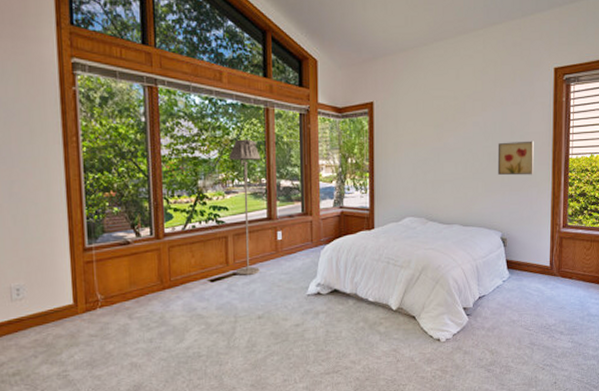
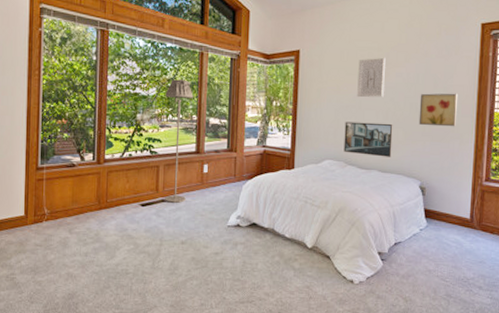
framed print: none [424,175,472,210] -> present [343,121,393,157]
wall art: none [435,107,462,150] -> present [357,58,385,98]

